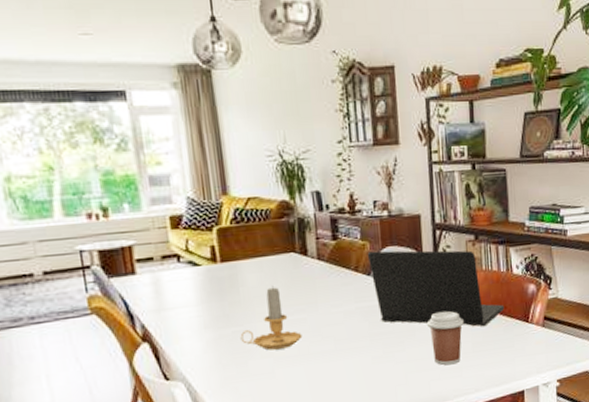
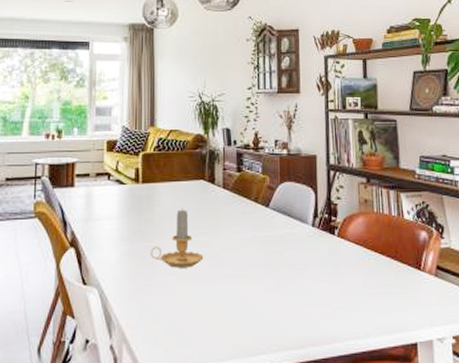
laptop: present [367,250,505,327] -> none [267,185,396,268]
coffee cup: present [427,311,464,365] -> none [320,249,355,305]

